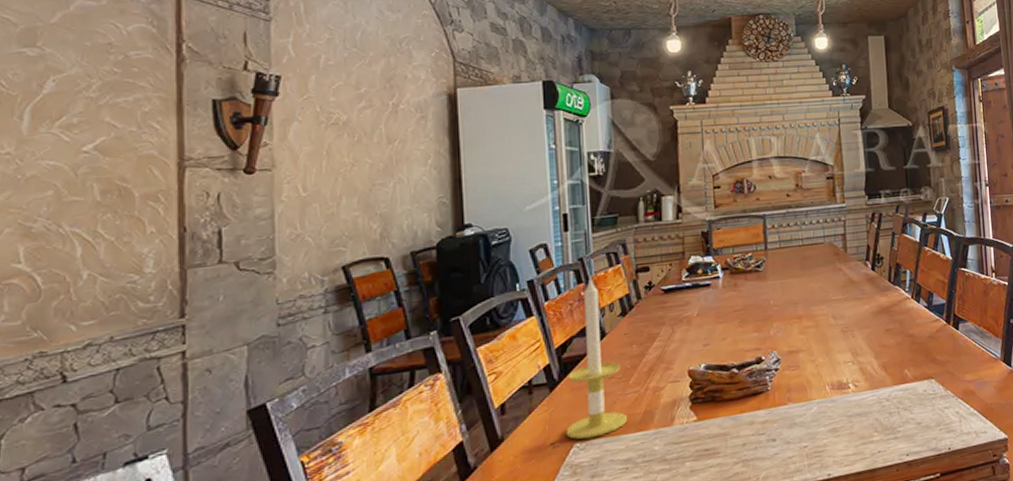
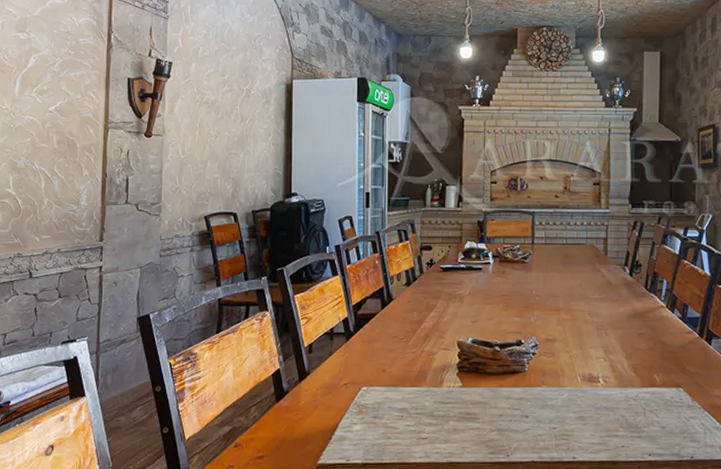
candle: present [565,277,627,440] -> none [356,249,405,385]

